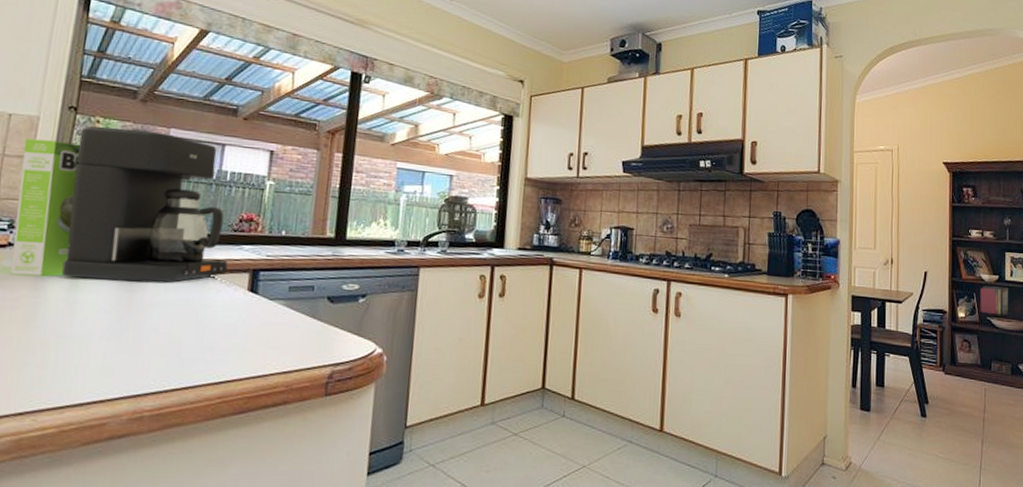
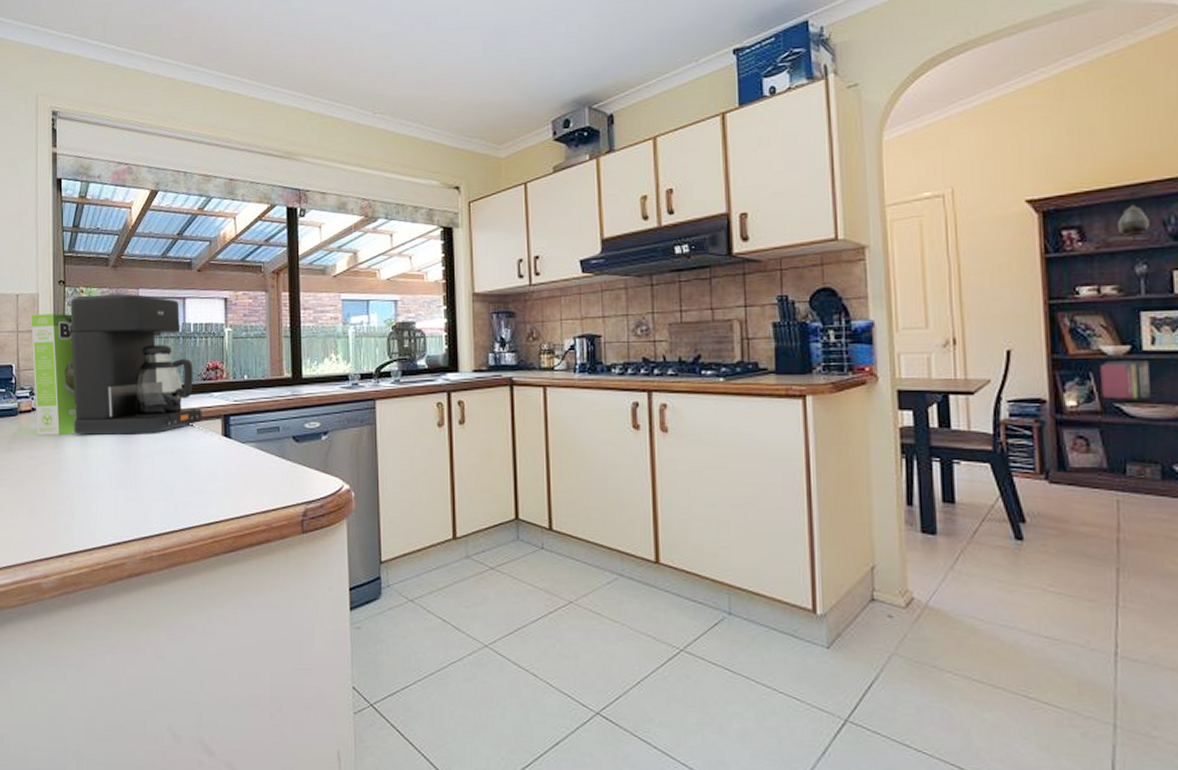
decorative jar: none [996,176,1014,198] -> present [1118,205,1149,237]

